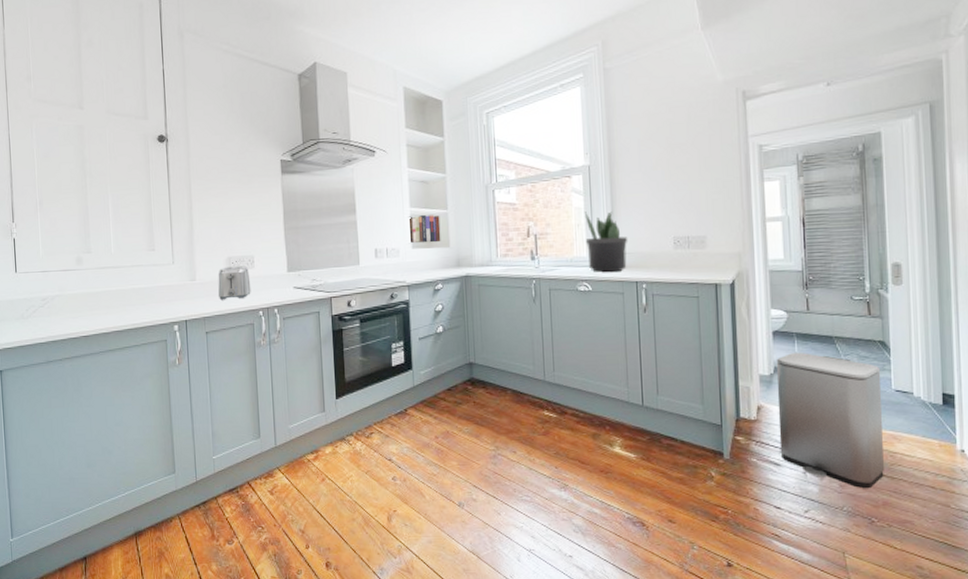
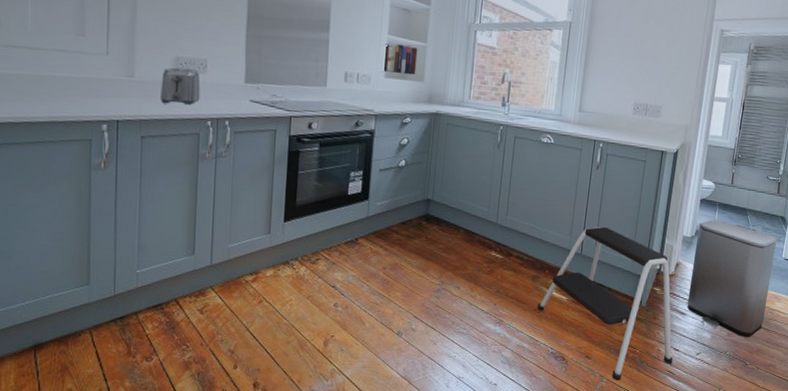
planter: present [584,211,628,272] -> none [555,66,595,128]
step stool: none [603,373,776,548] -> present [537,226,673,381]

